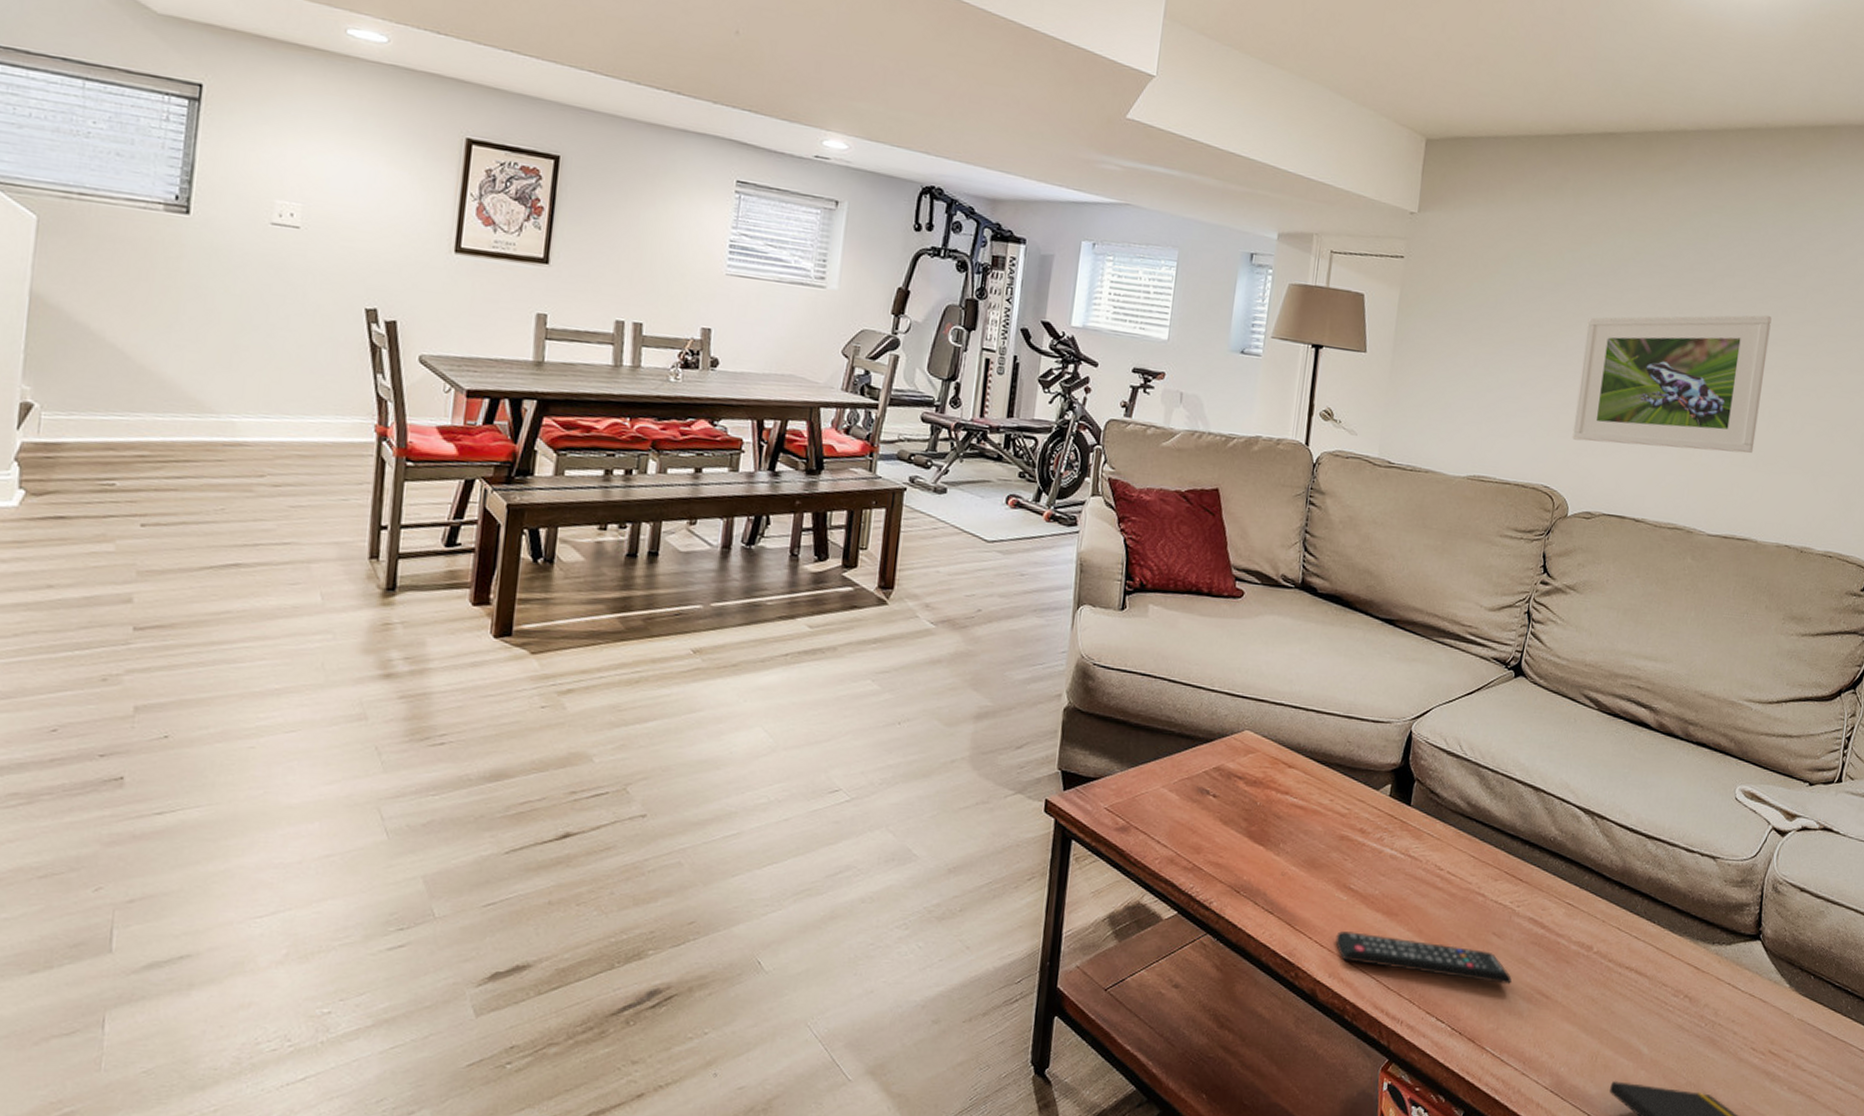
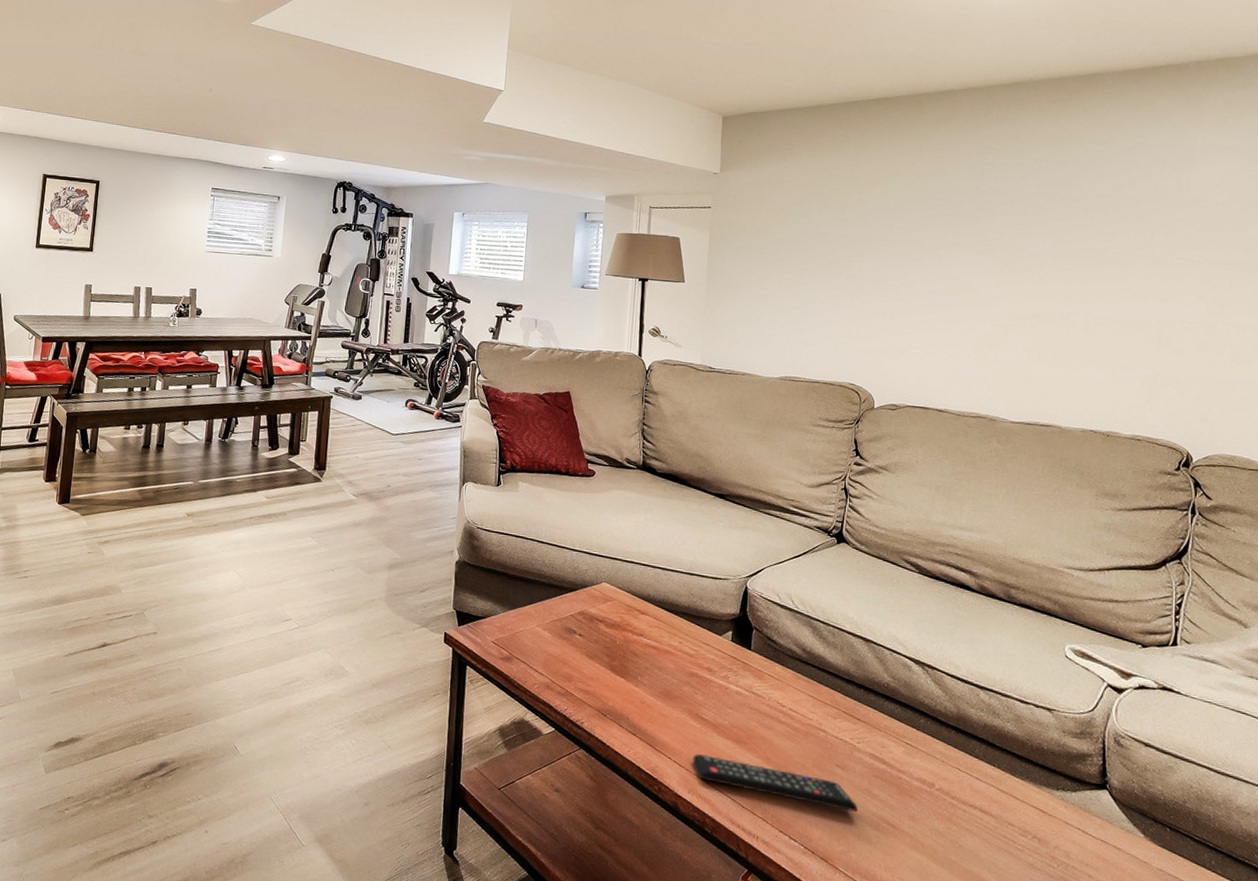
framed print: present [1572,315,1772,454] -> none [872,234,1054,352]

